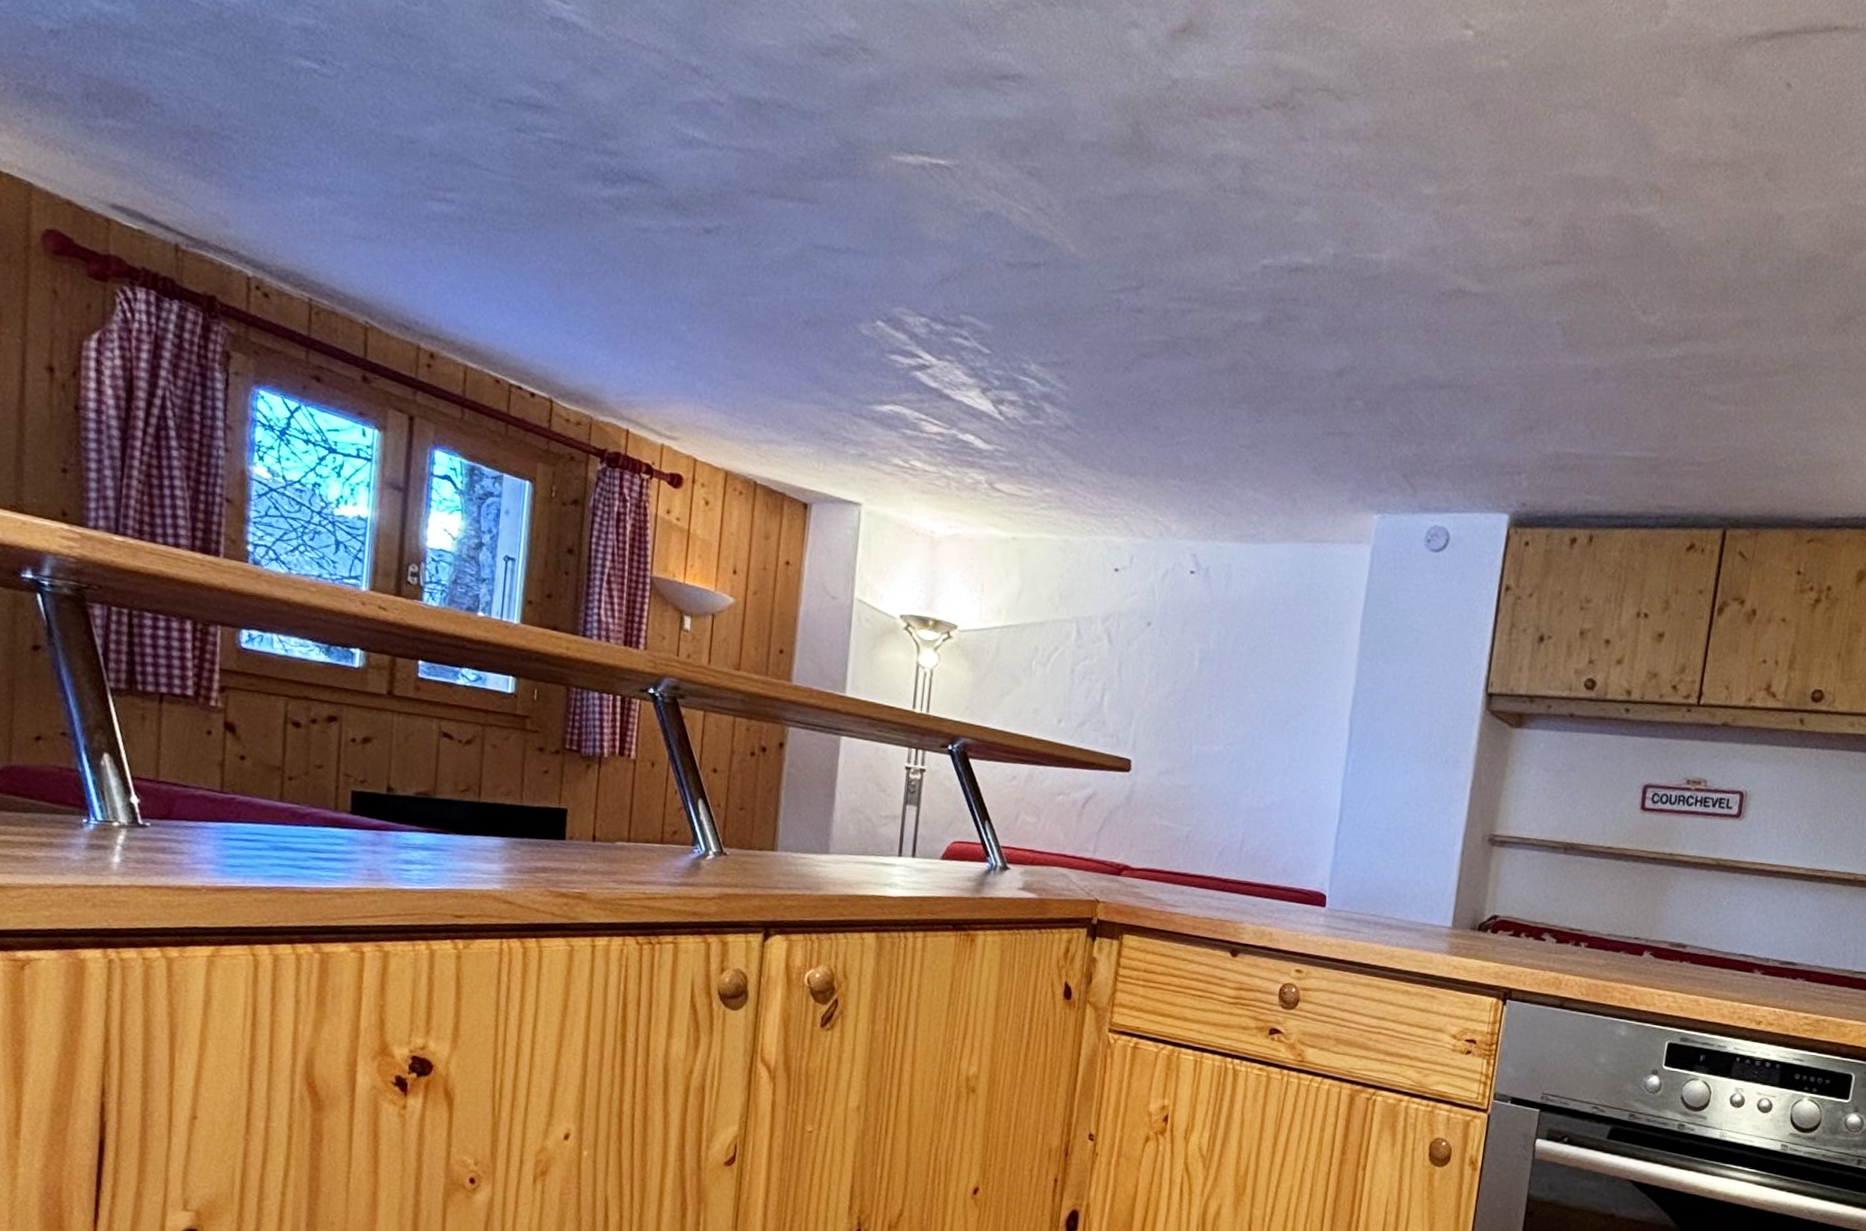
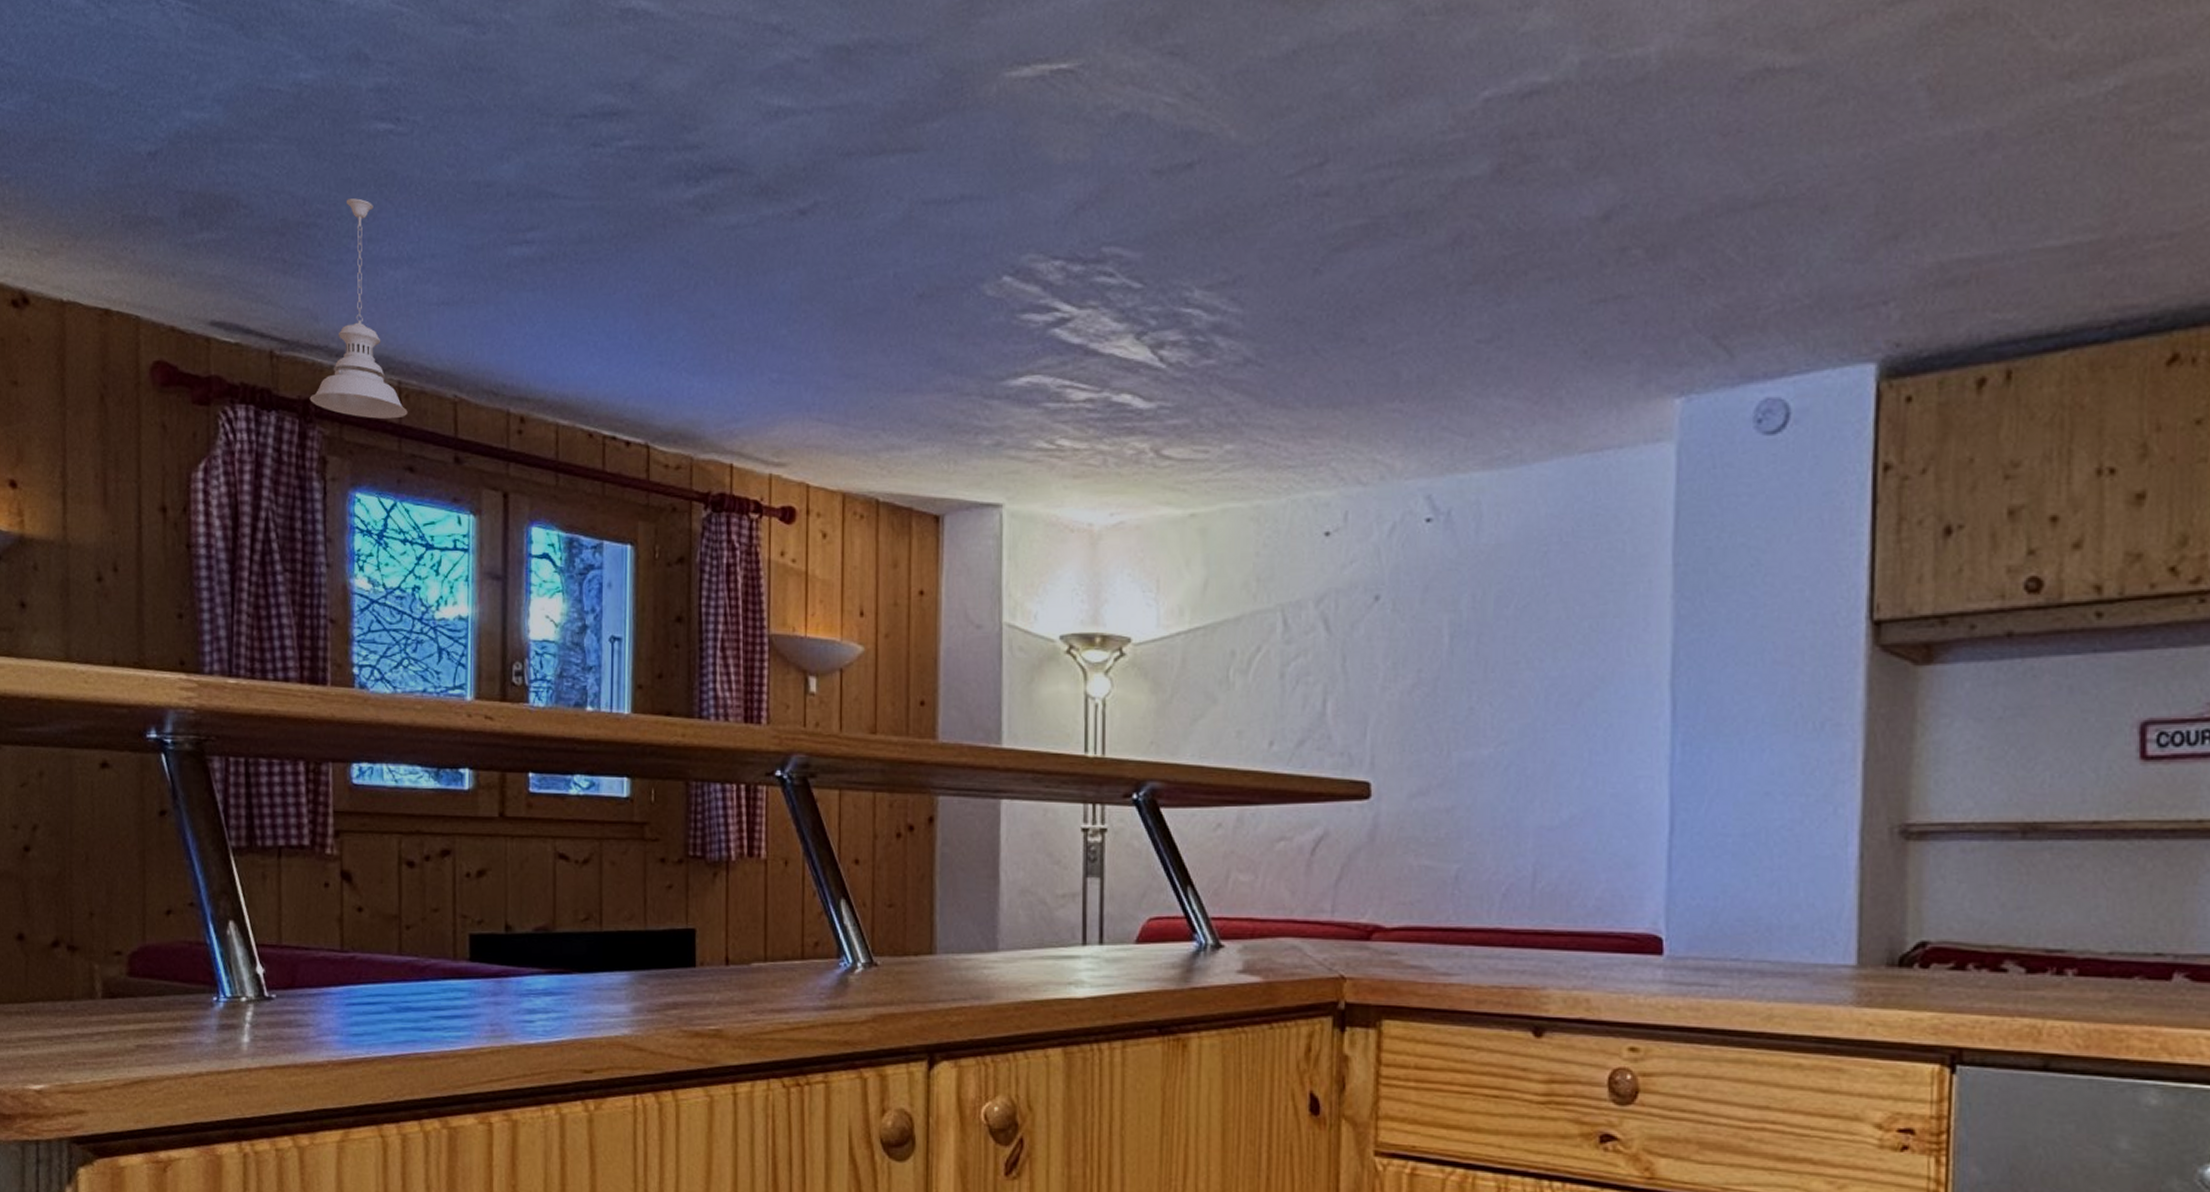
pendant light: none [215,122,318,331] -> present [309,198,408,420]

